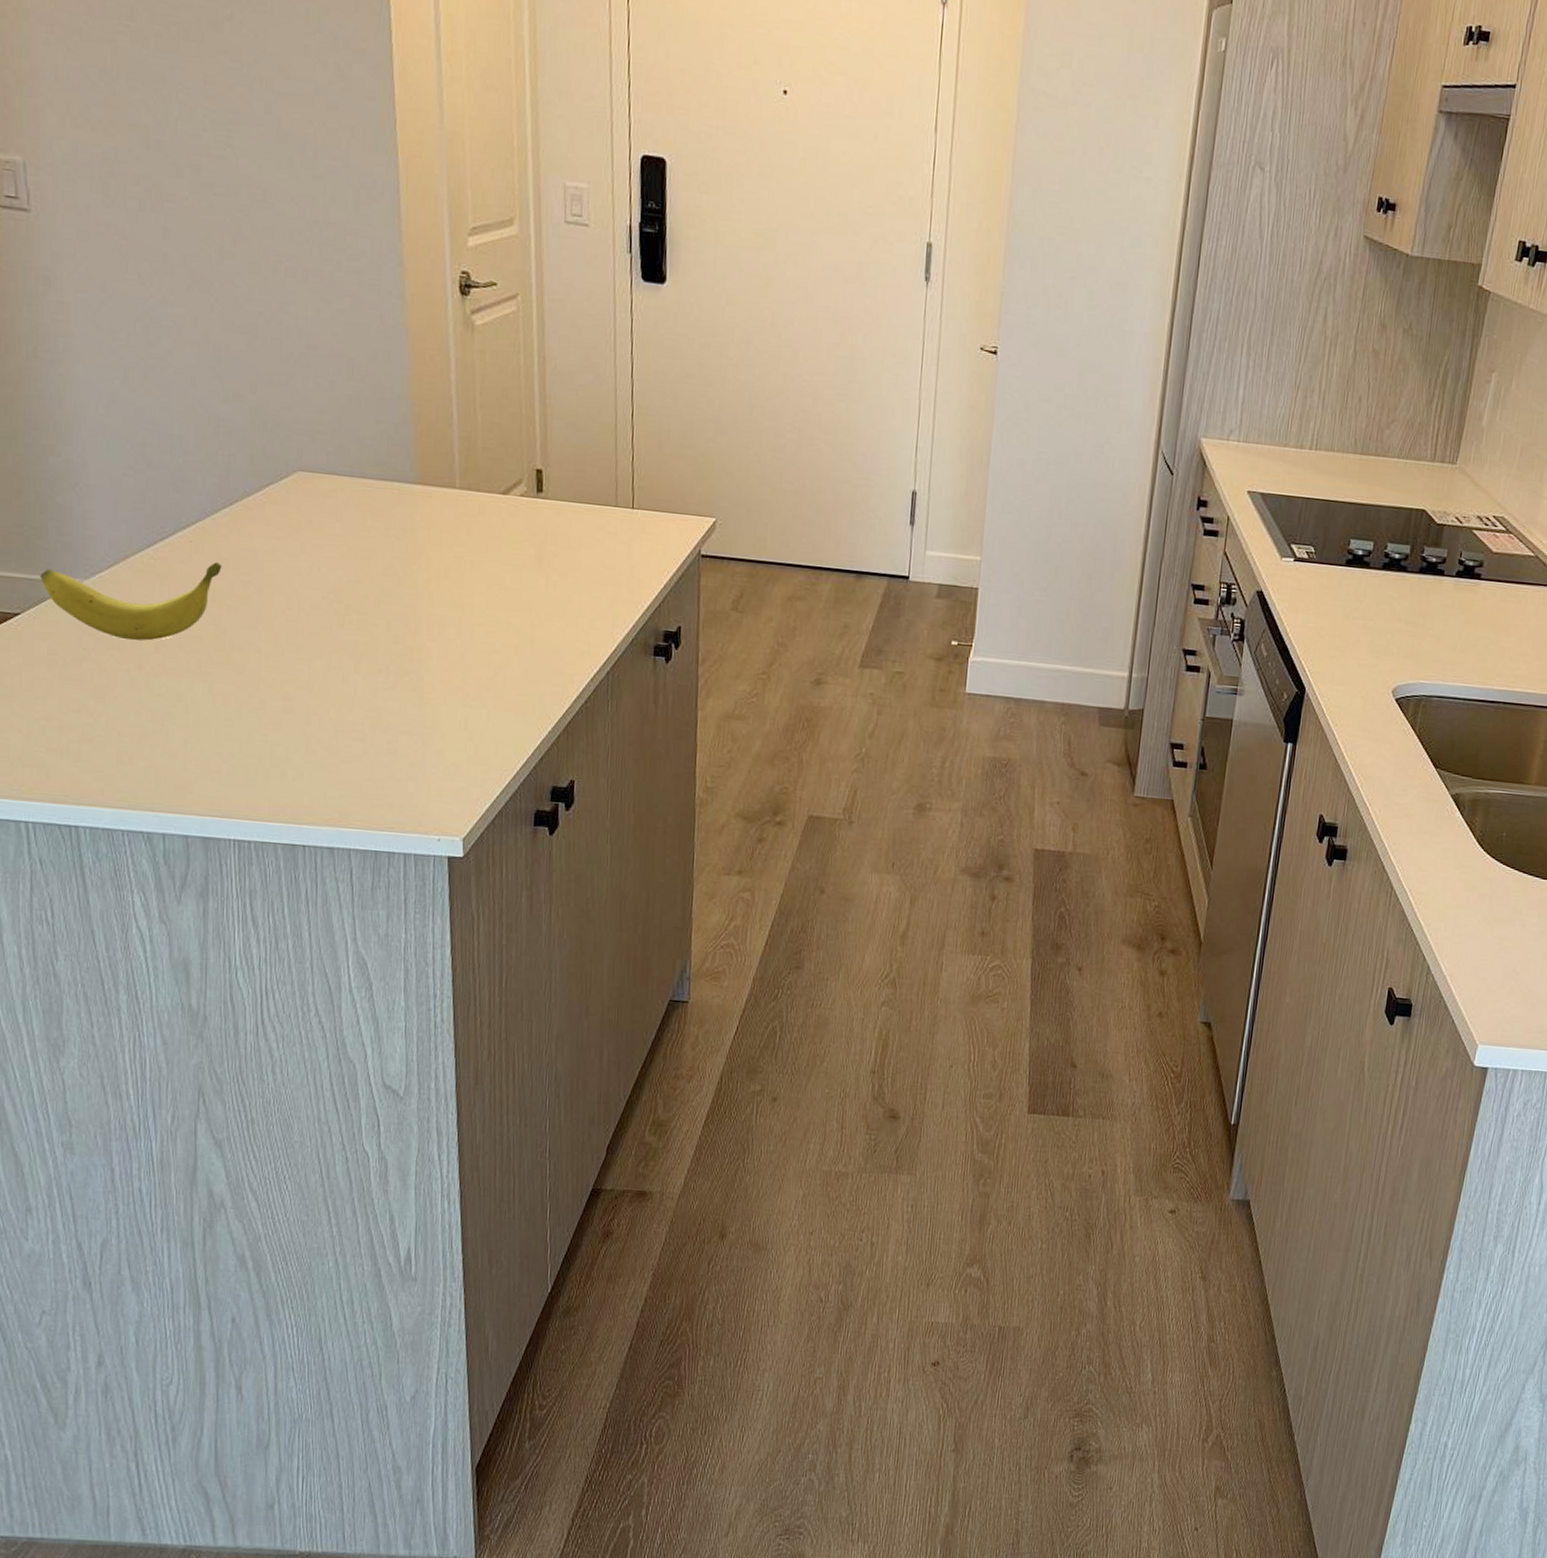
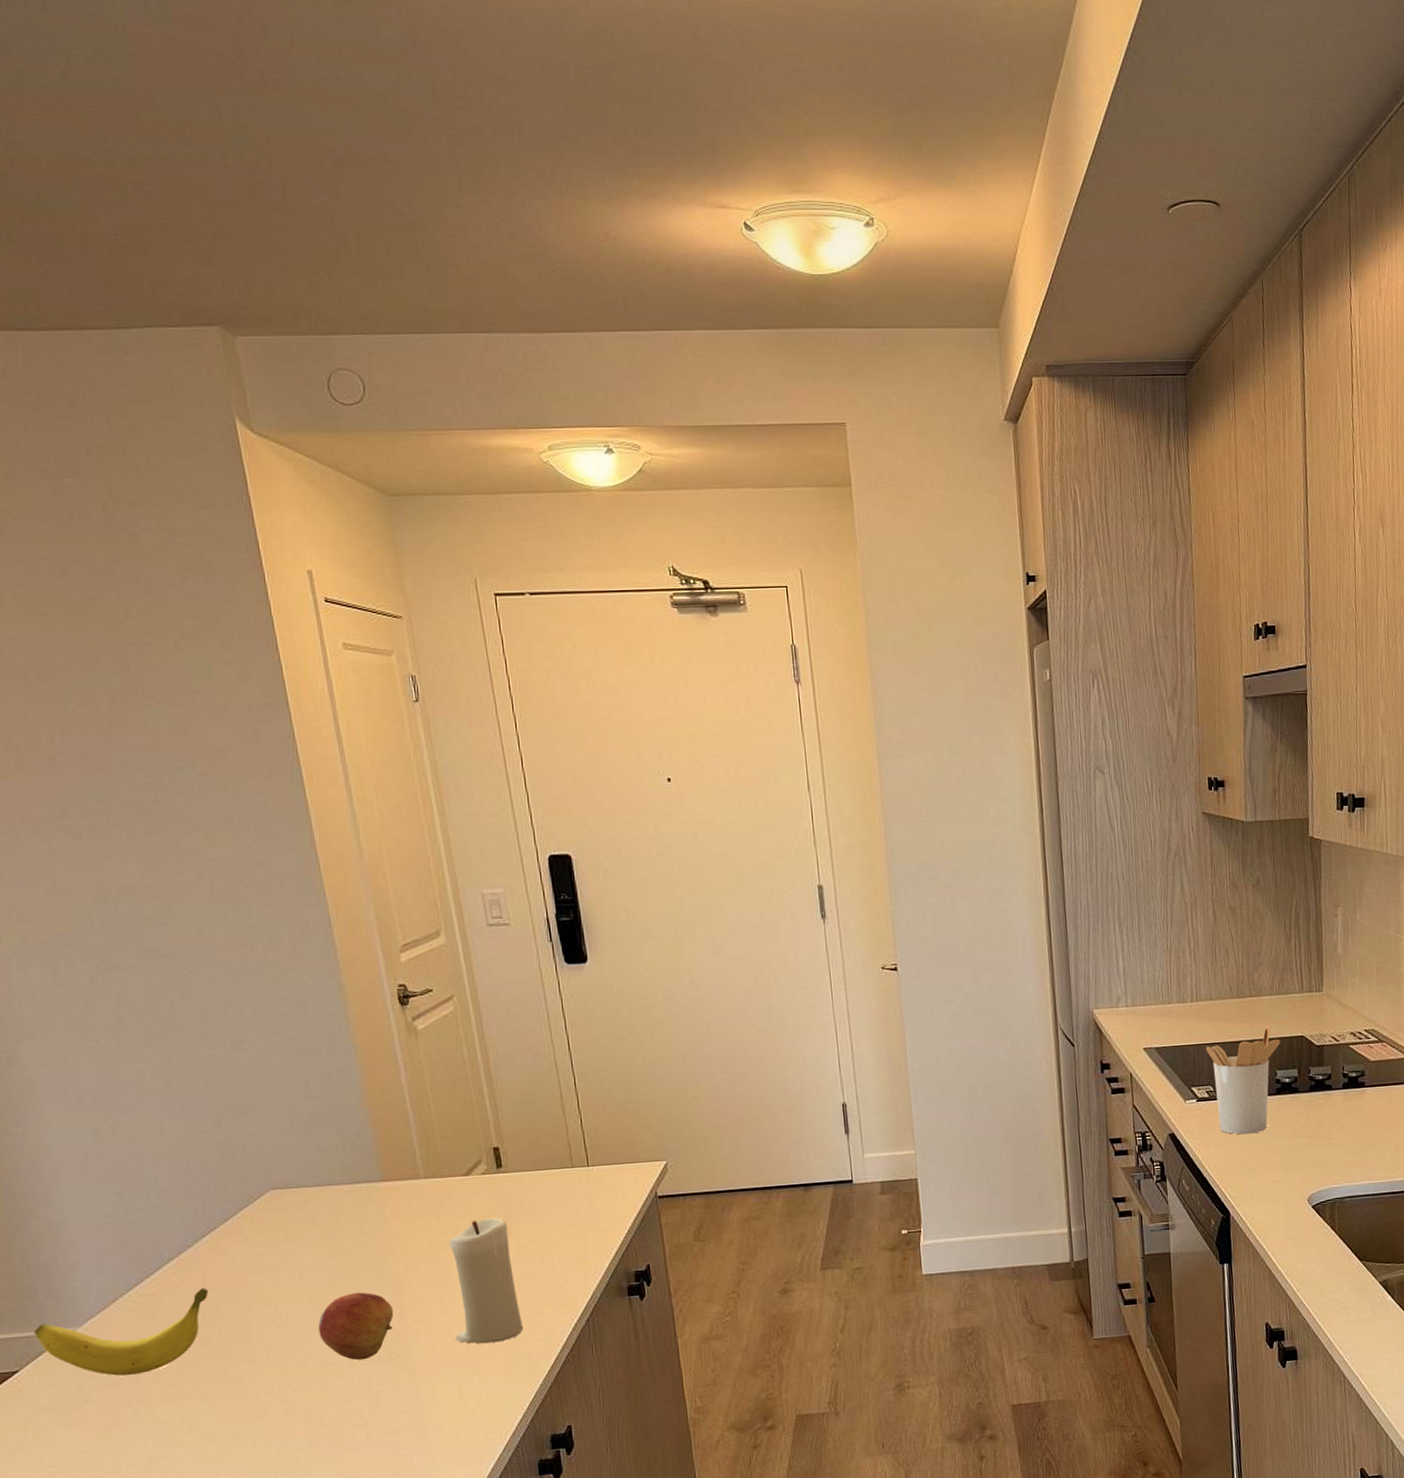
fruit: none [329,597,409,671] -> present [318,1292,394,1361]
candle: none [468,543,541,679] -> present [449,1218,524,1344]
utensil holder: none [1312,491,1399,608] -> present [1205,1025,1281,1135]

